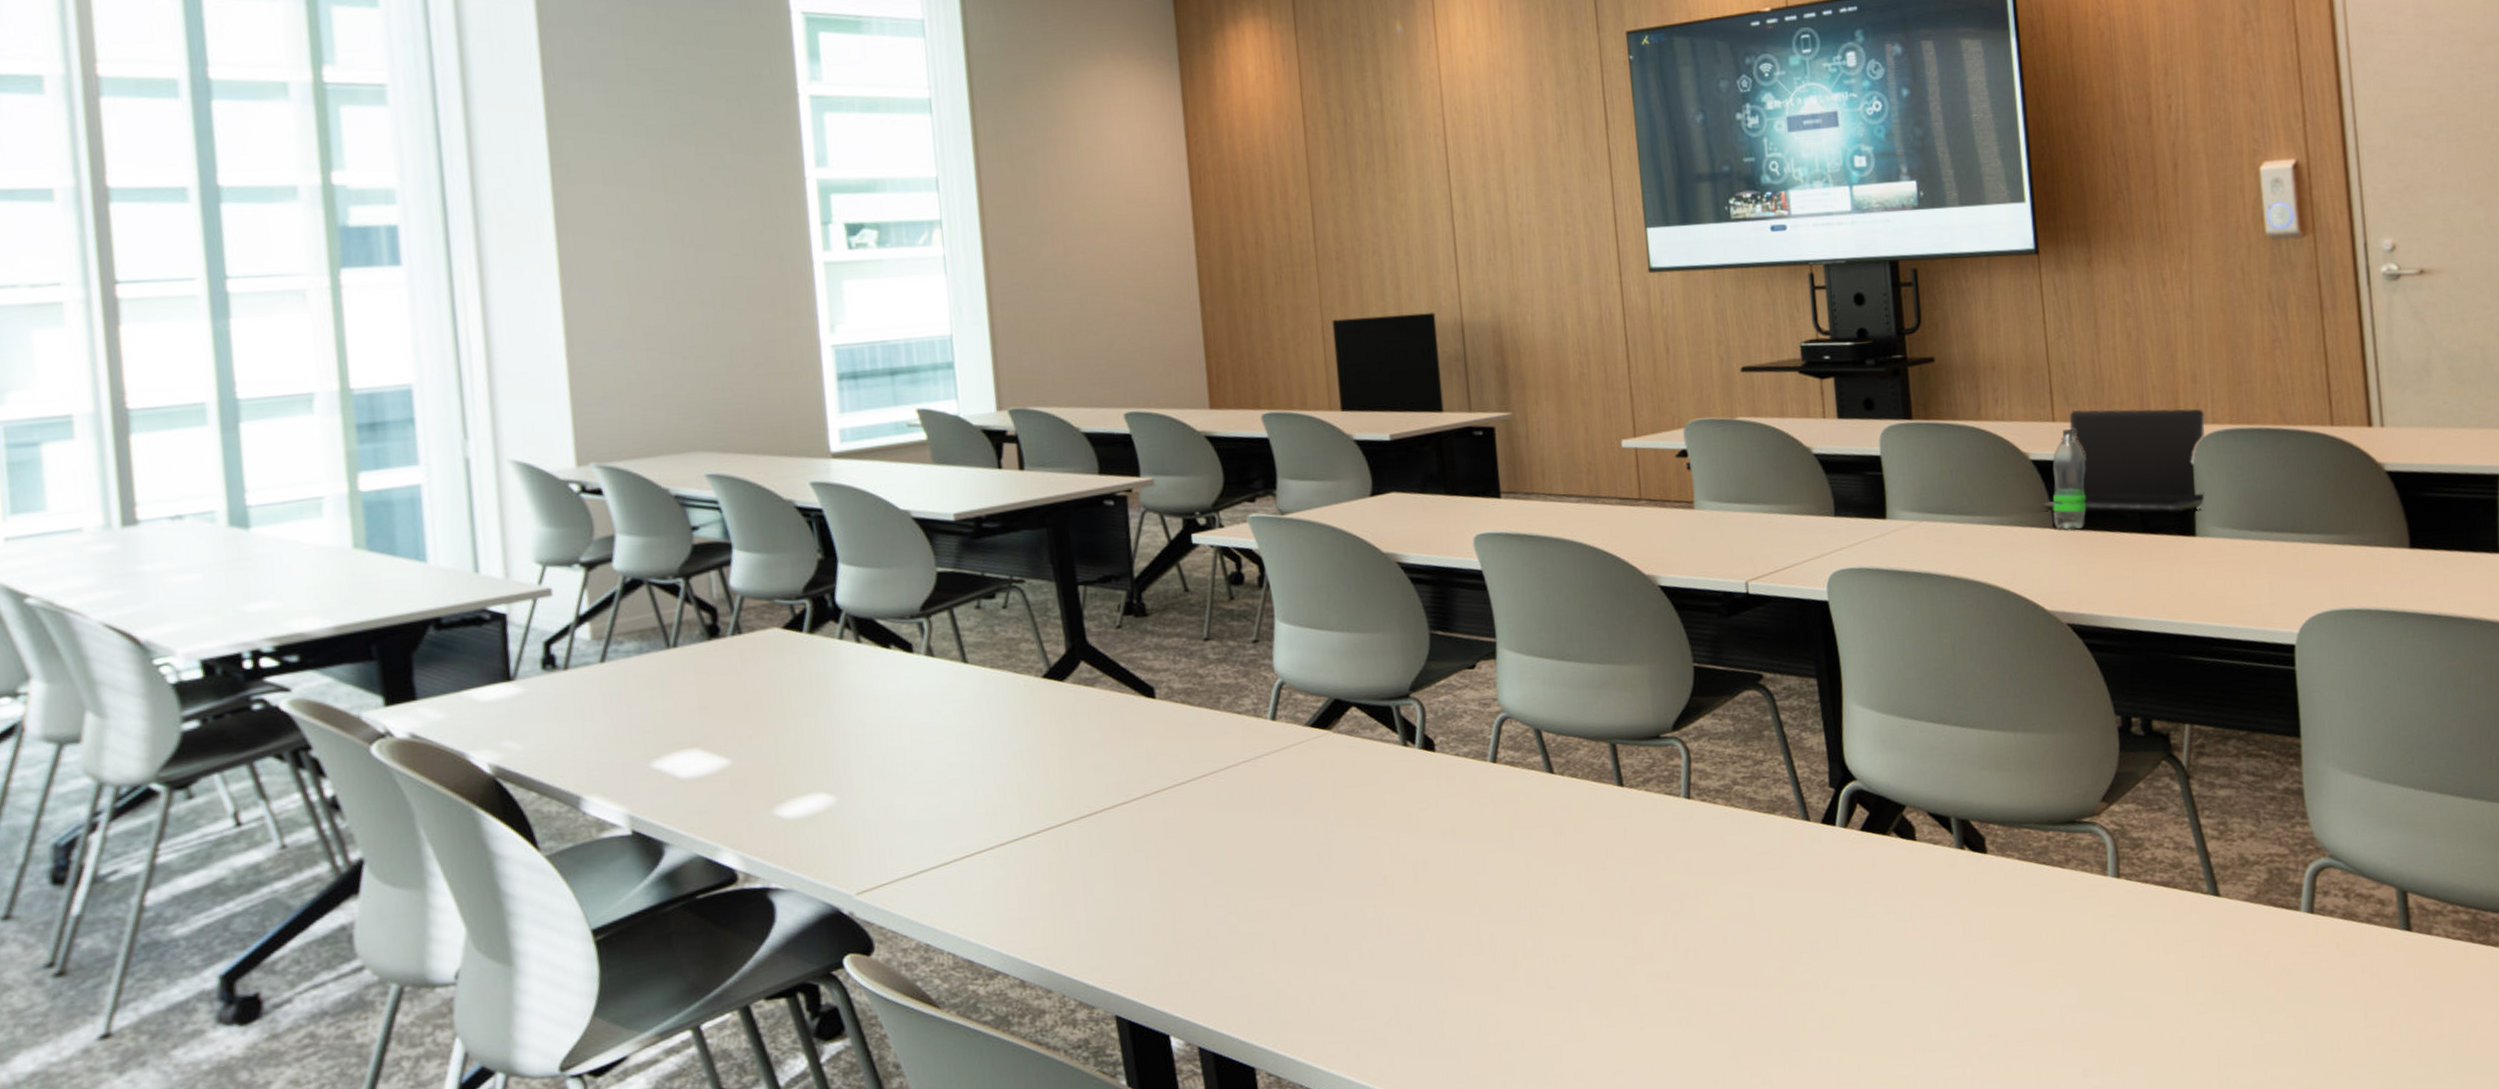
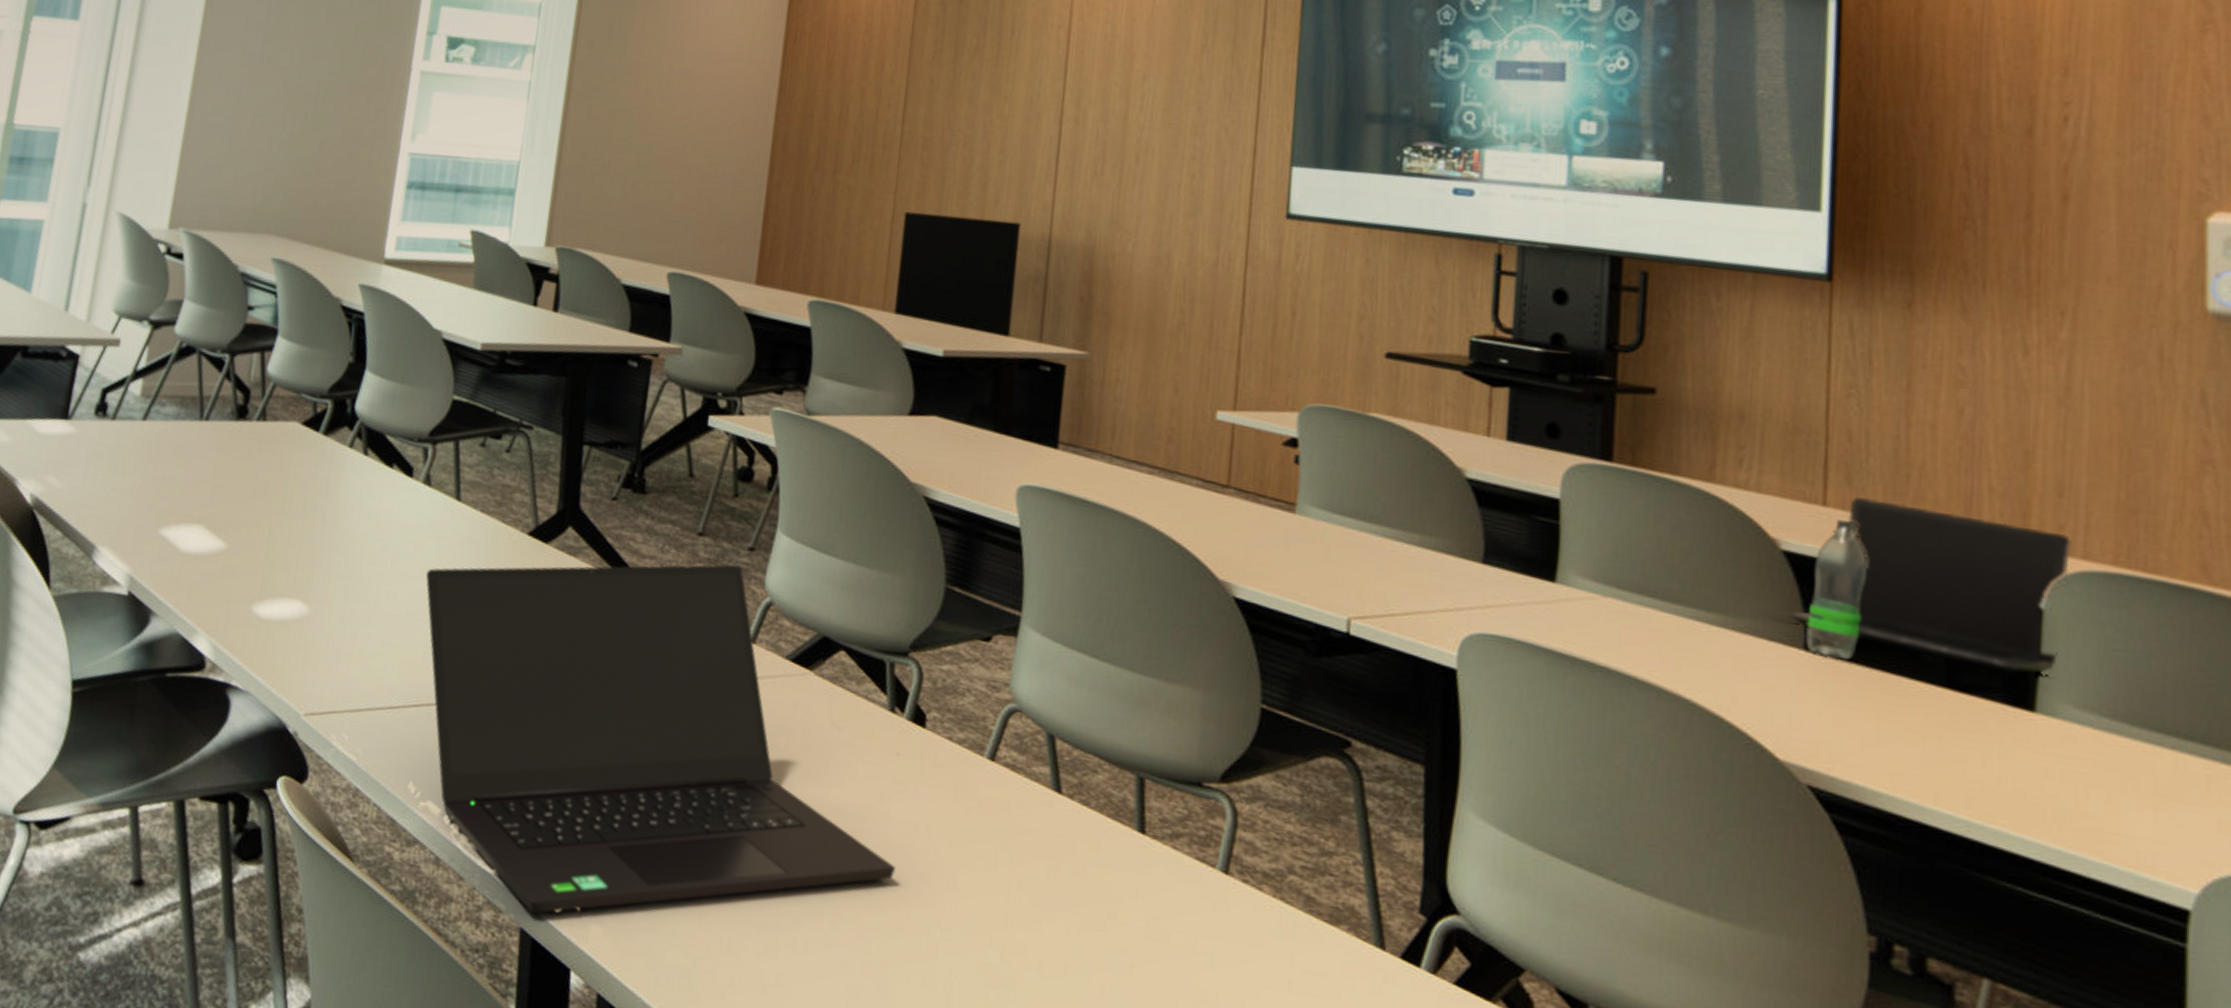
laptop: none [948,658,1433,1001] -> present [425,564,895,914]

